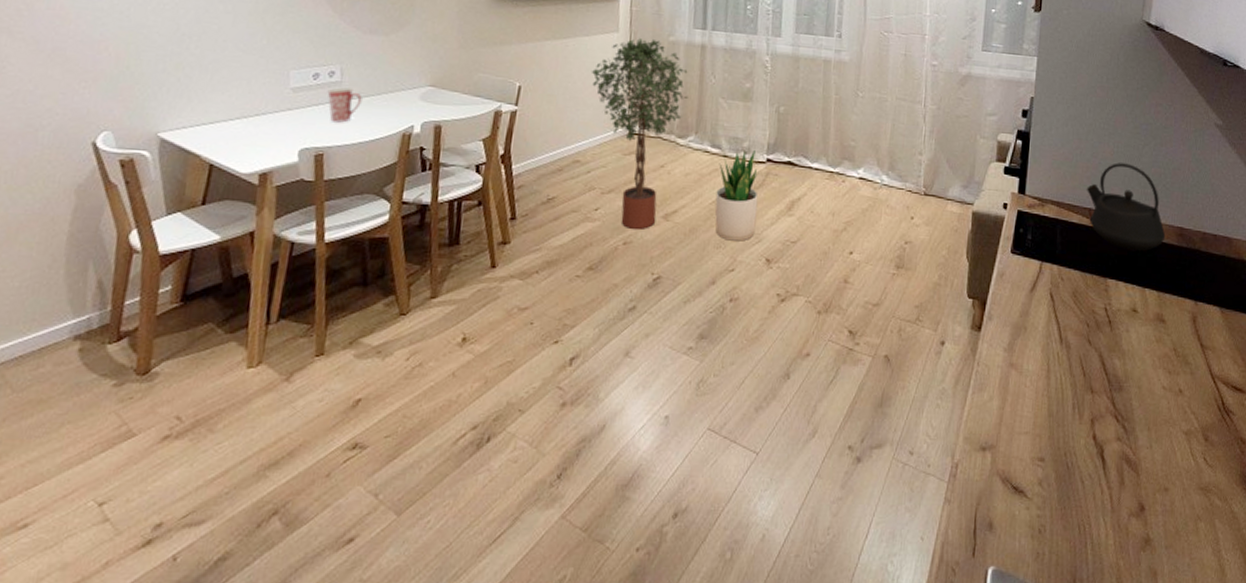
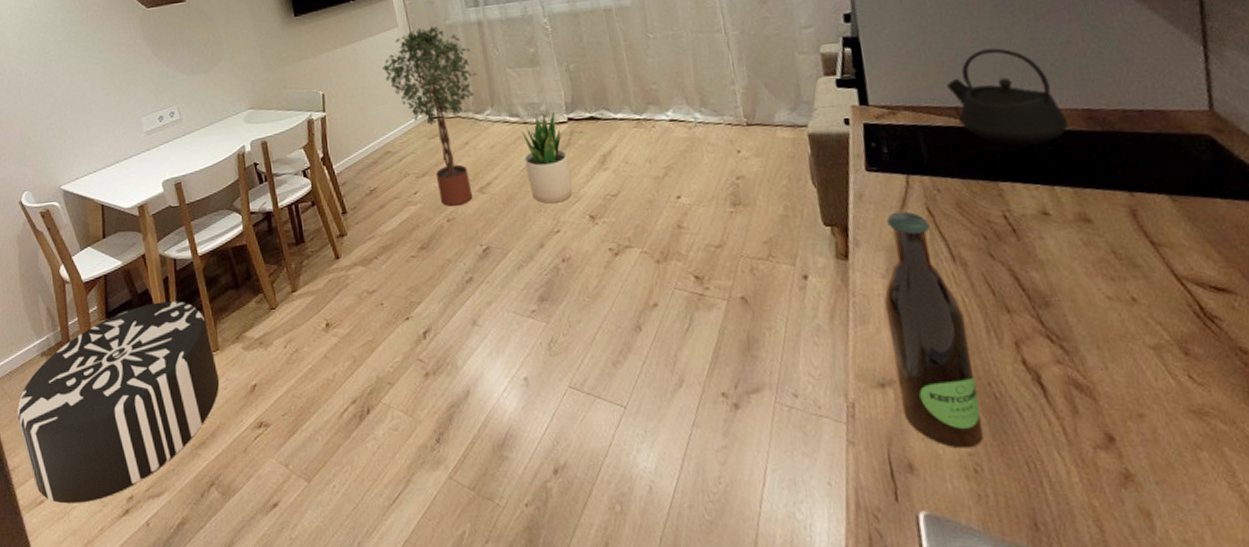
pouf: none [15,290,316,530] -> present [17,301,220,504]
mug: present [327,87,362,123] -> none [172,123,200,154]
bottle: none [995,293,1059,511] -> present [884,211,984,449]

